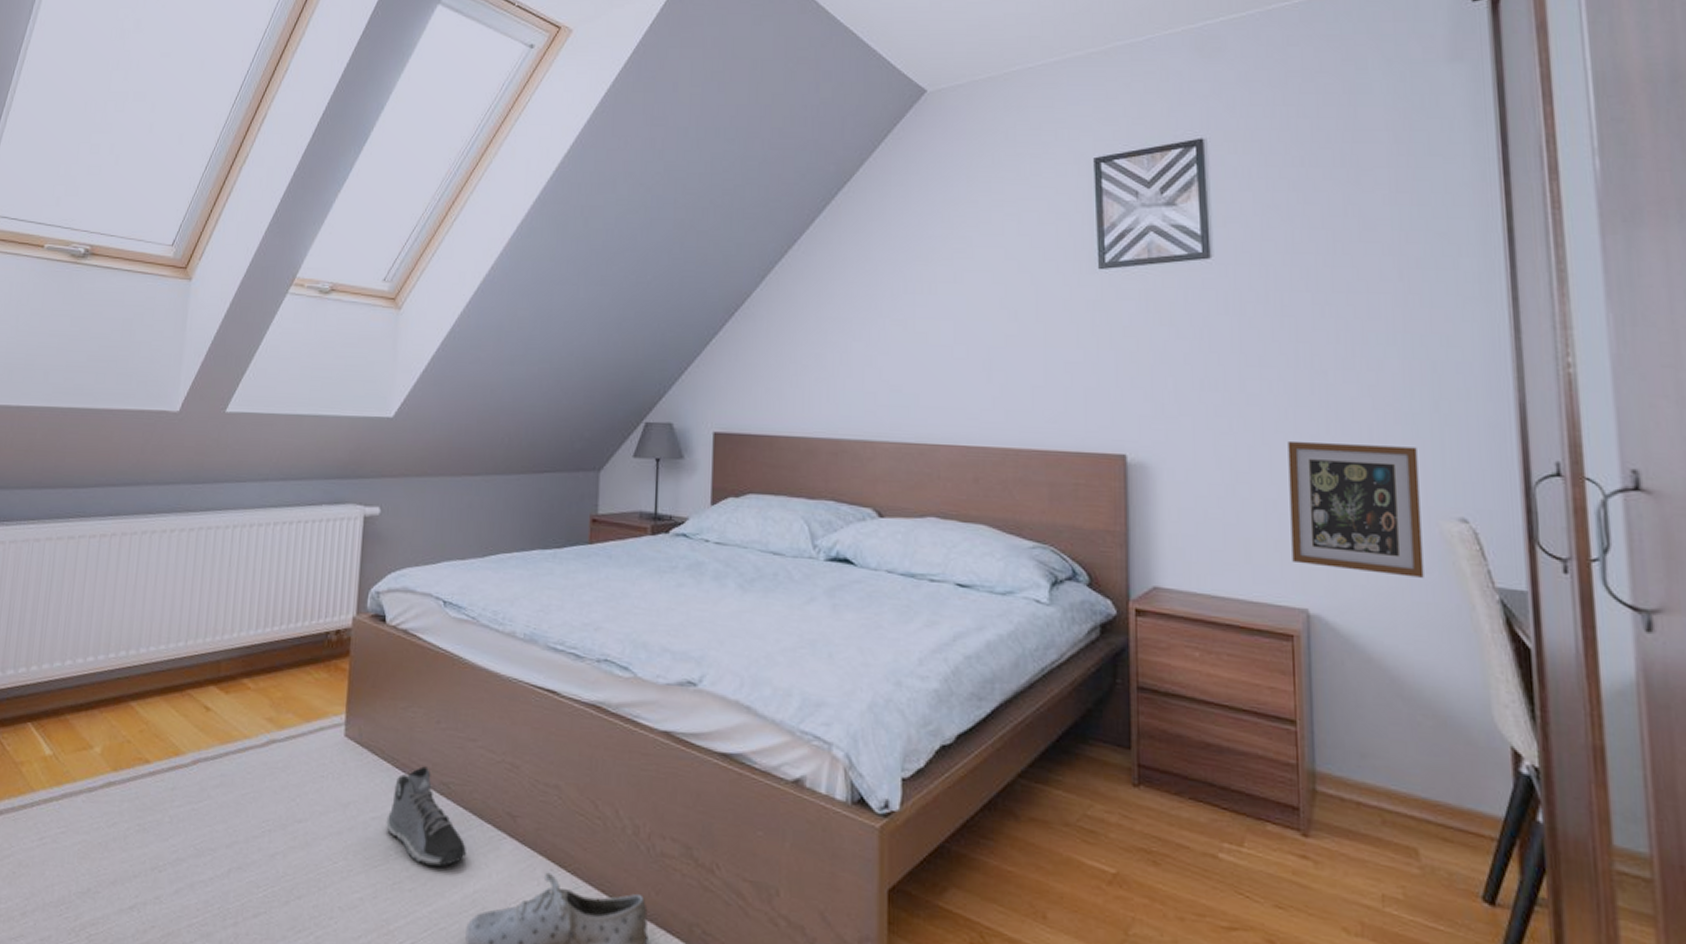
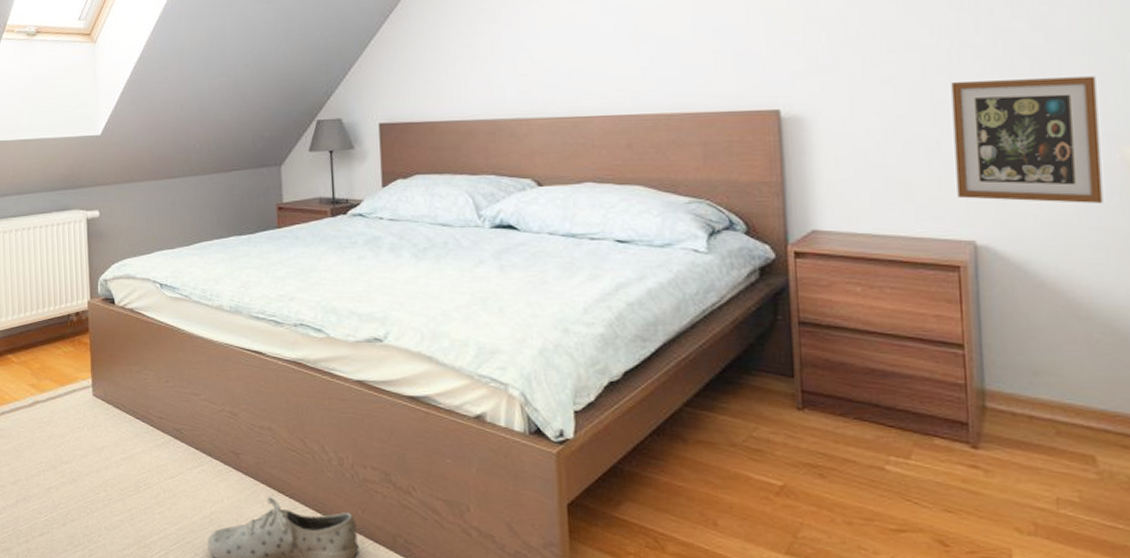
sneaker: present [386,766,466,867] -> none [134,417,201,495]

